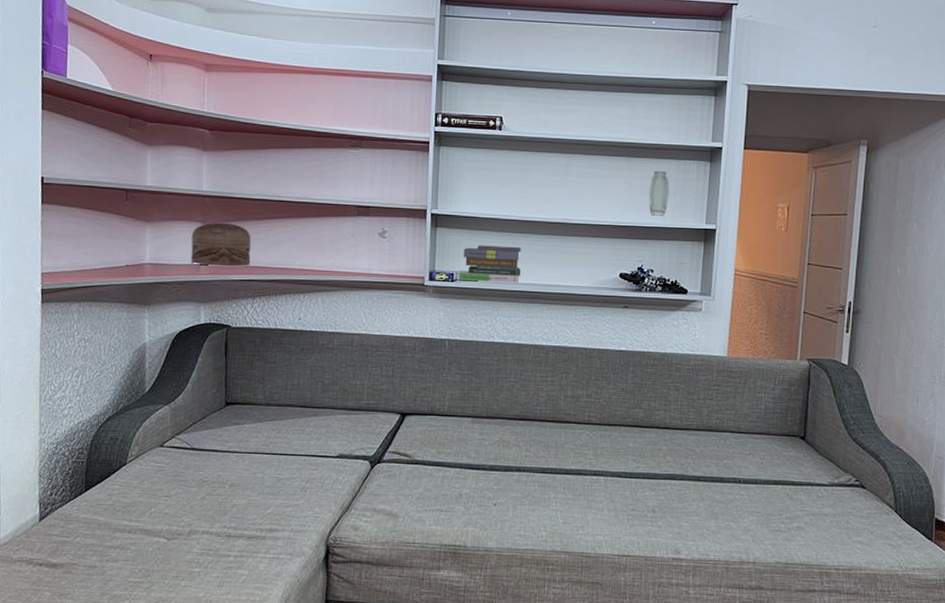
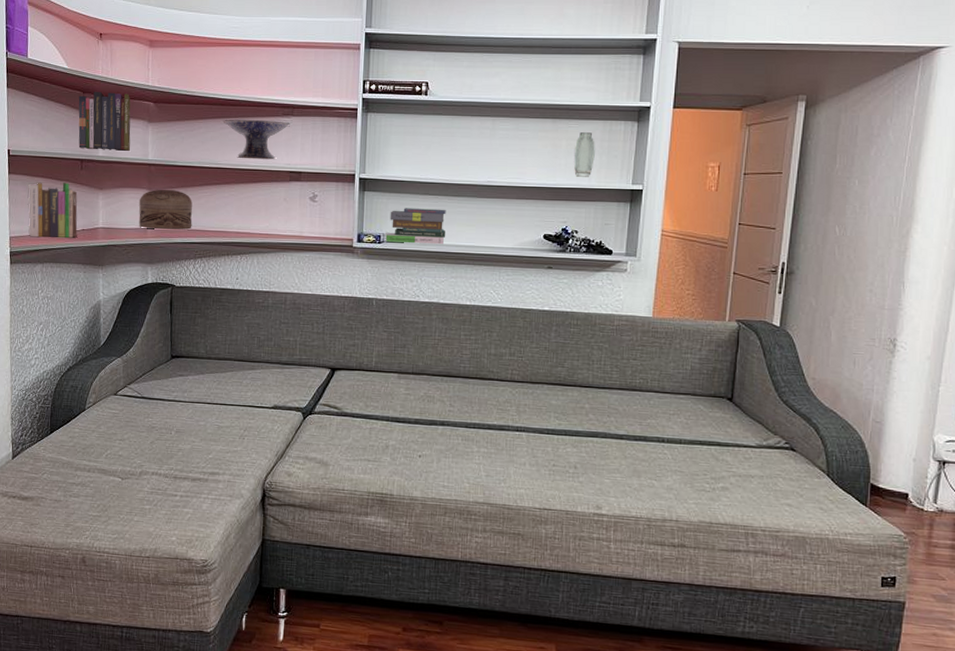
books: none [64,213,121,275] -> present [28,182,77,238]
books: none [123,116,184,182] -> present [78,91,131,152]
decorative bowl: none [286,150,358,193] -> present [224,119,290,160]

